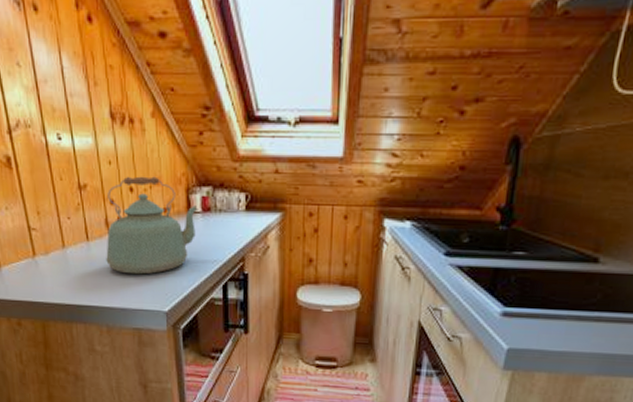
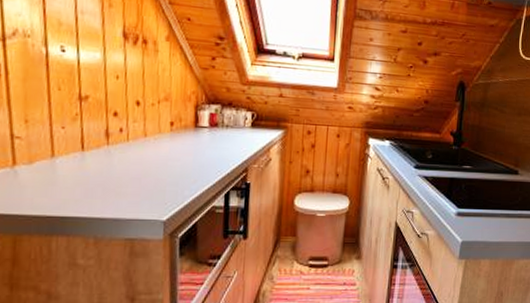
kettle: present [106,176,198,275] -> none [102,90,206,185]

